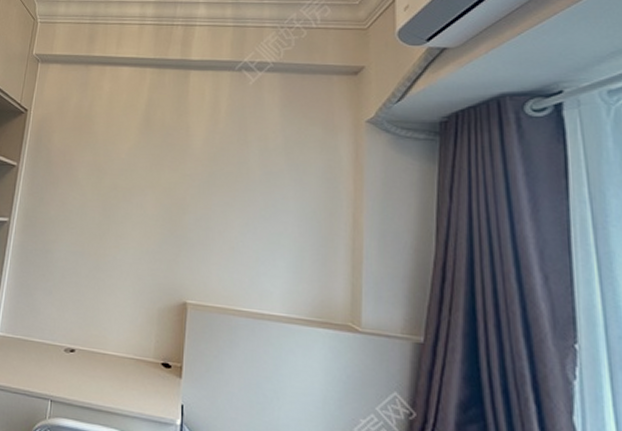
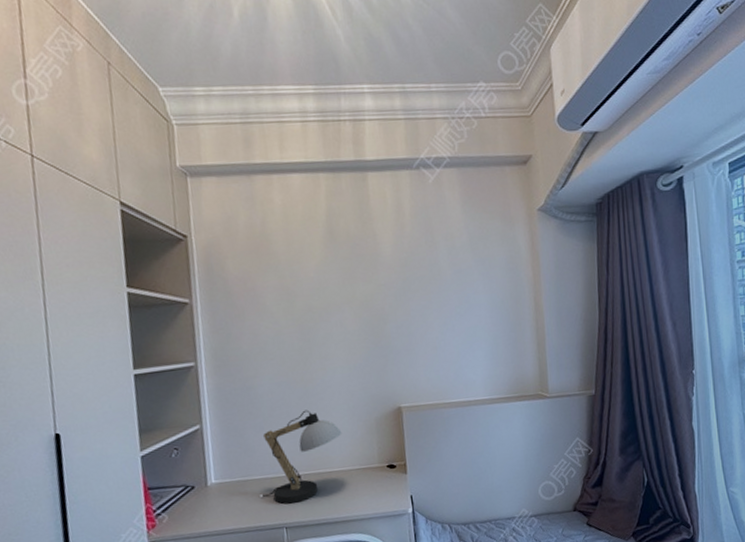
desk lamp: none [37,283,123,378] -> present [262,410,342,504]

